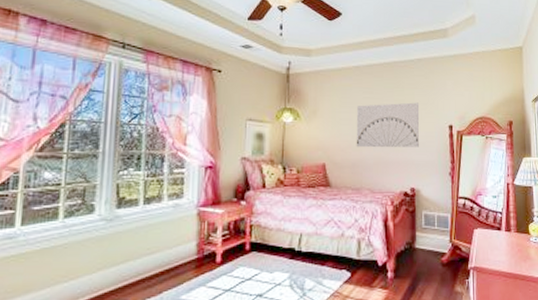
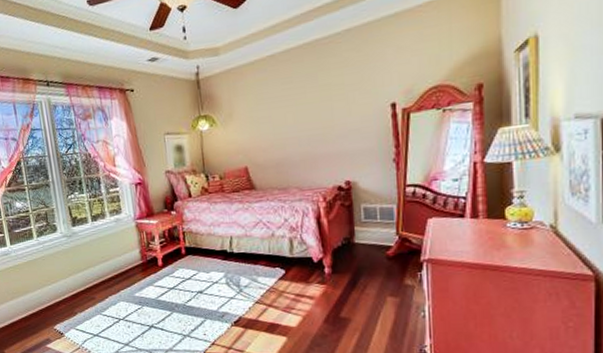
wall art: present [356,102,420,148] -> none [276,83,353,146]

